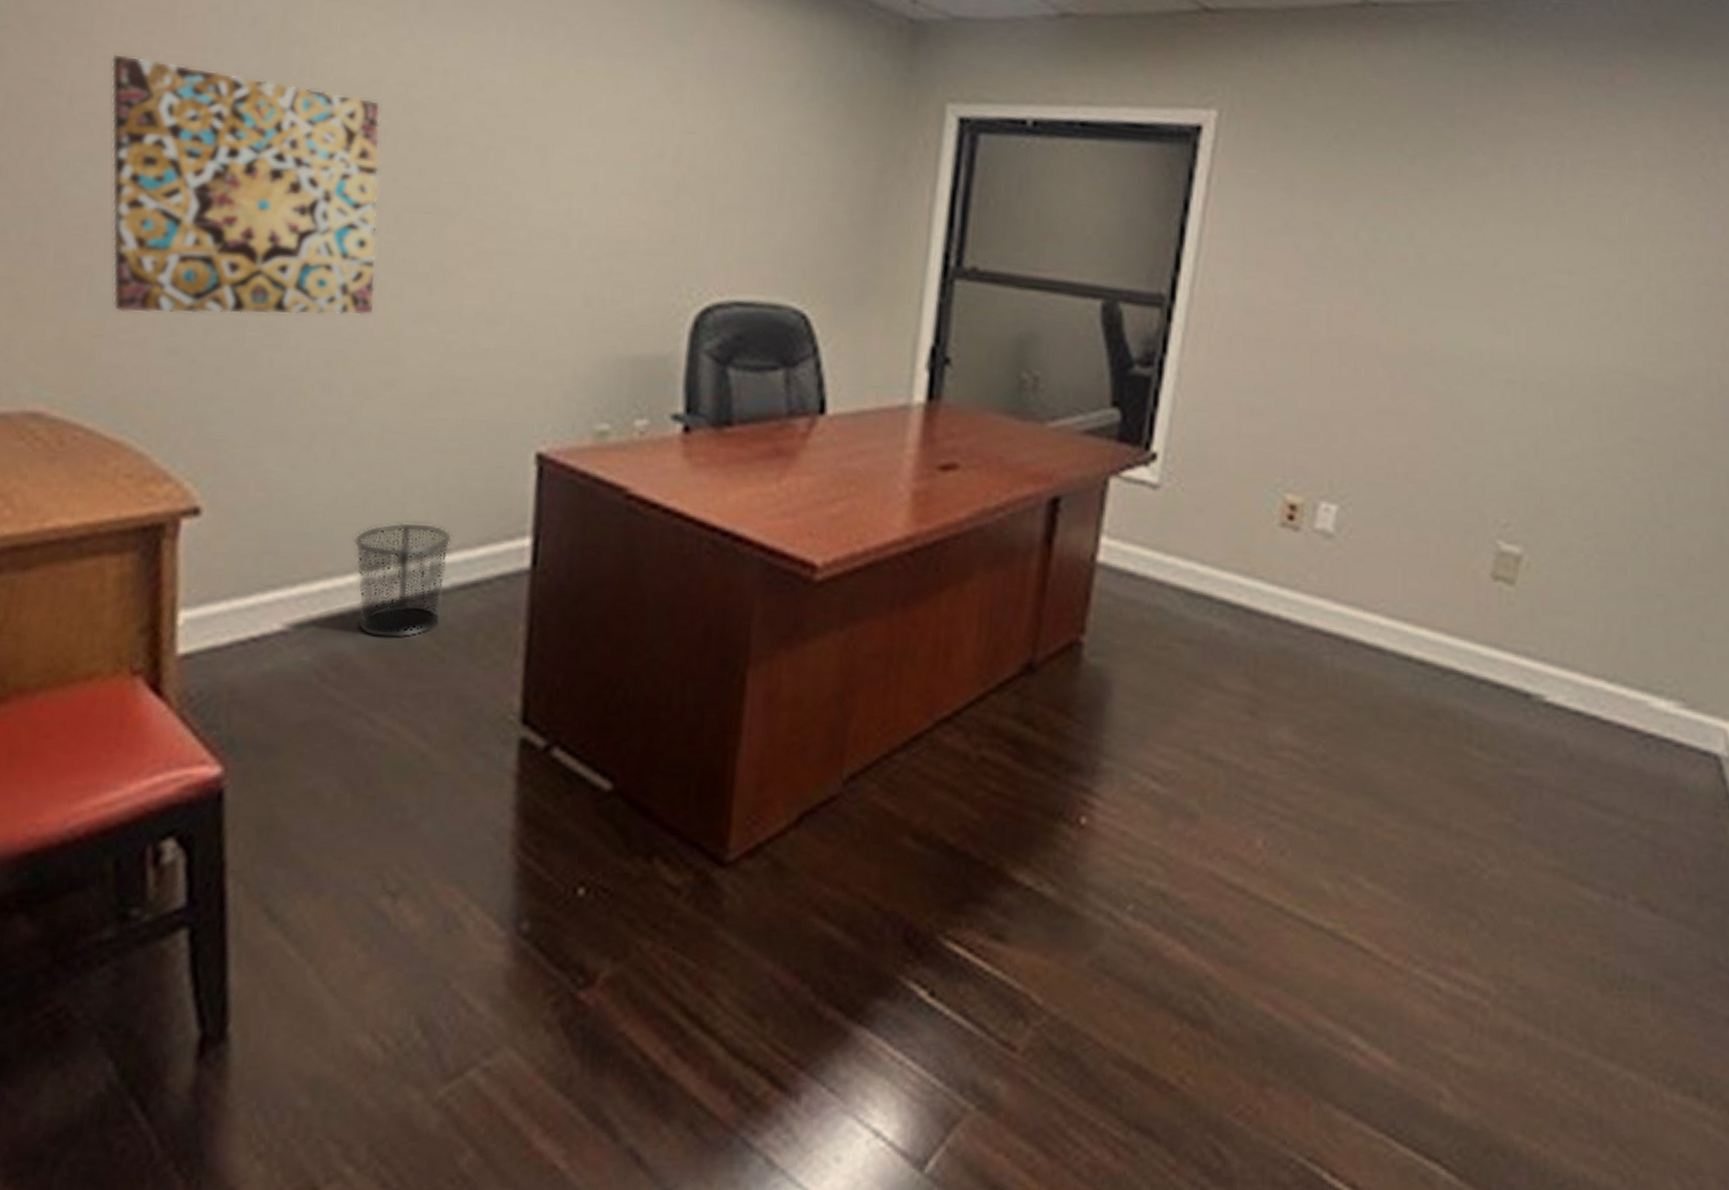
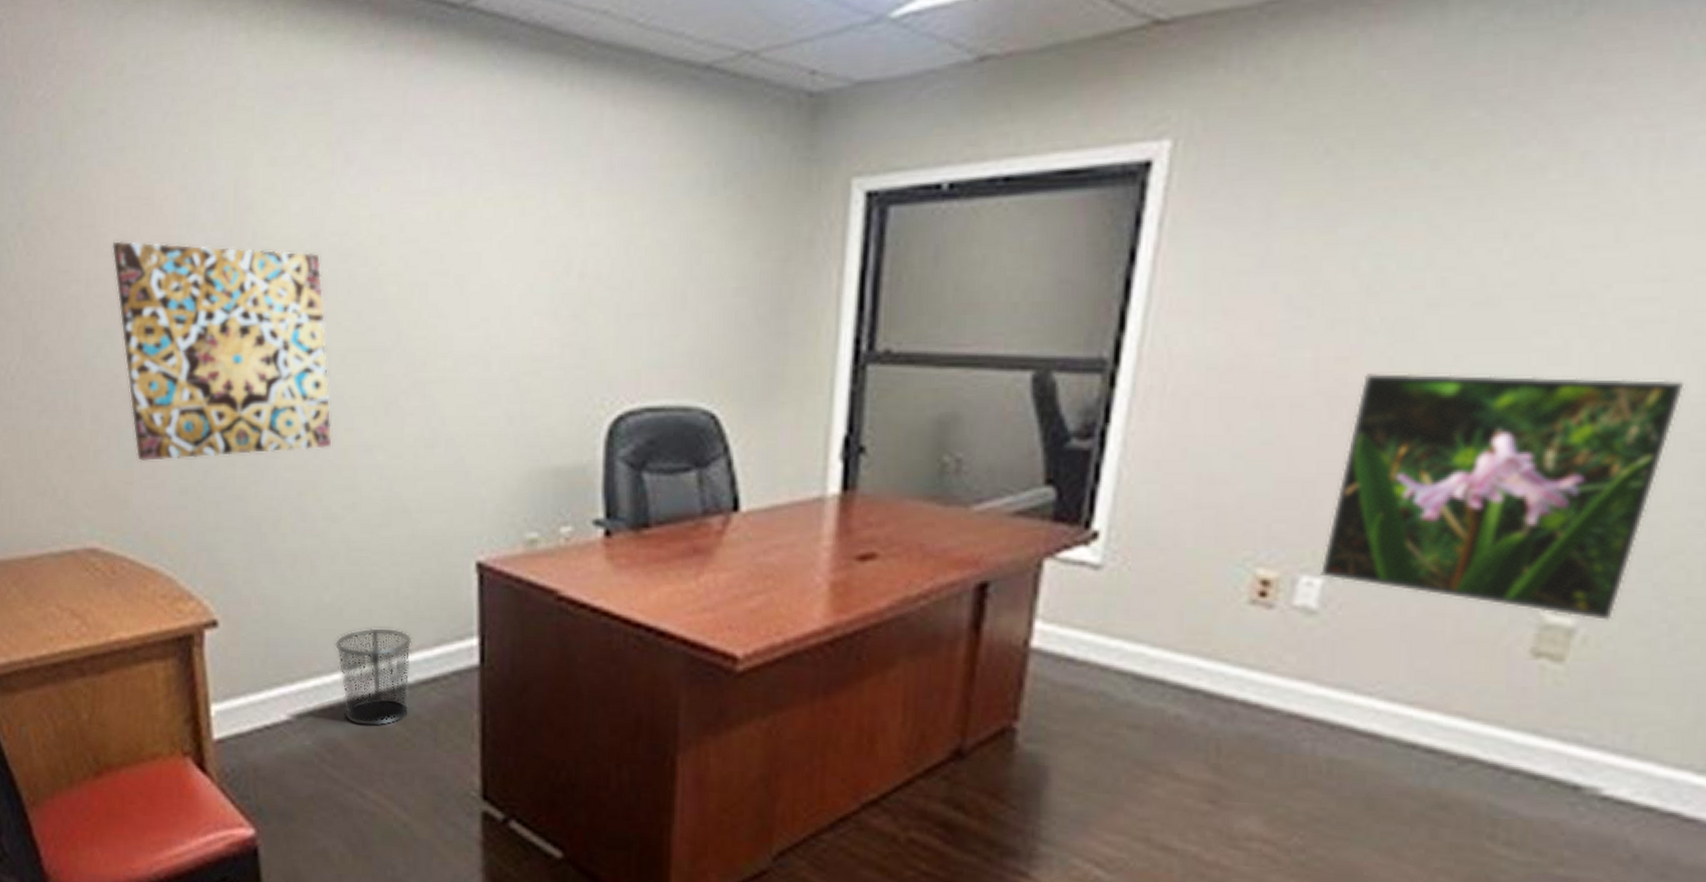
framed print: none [1336,328,1586,550] -> present [1321,373,1685,620]

